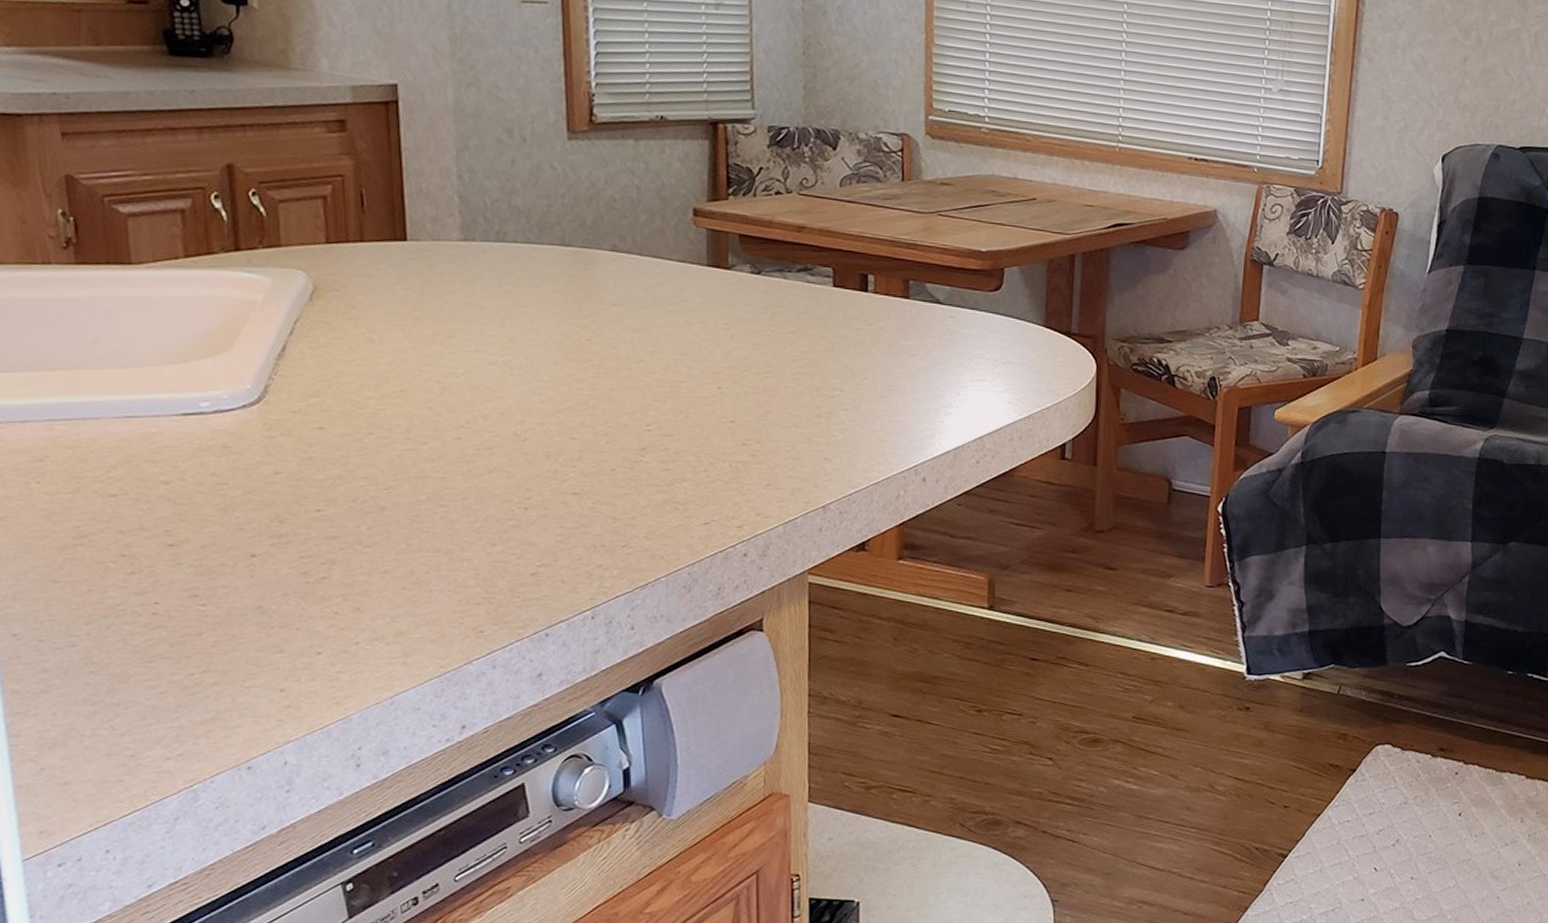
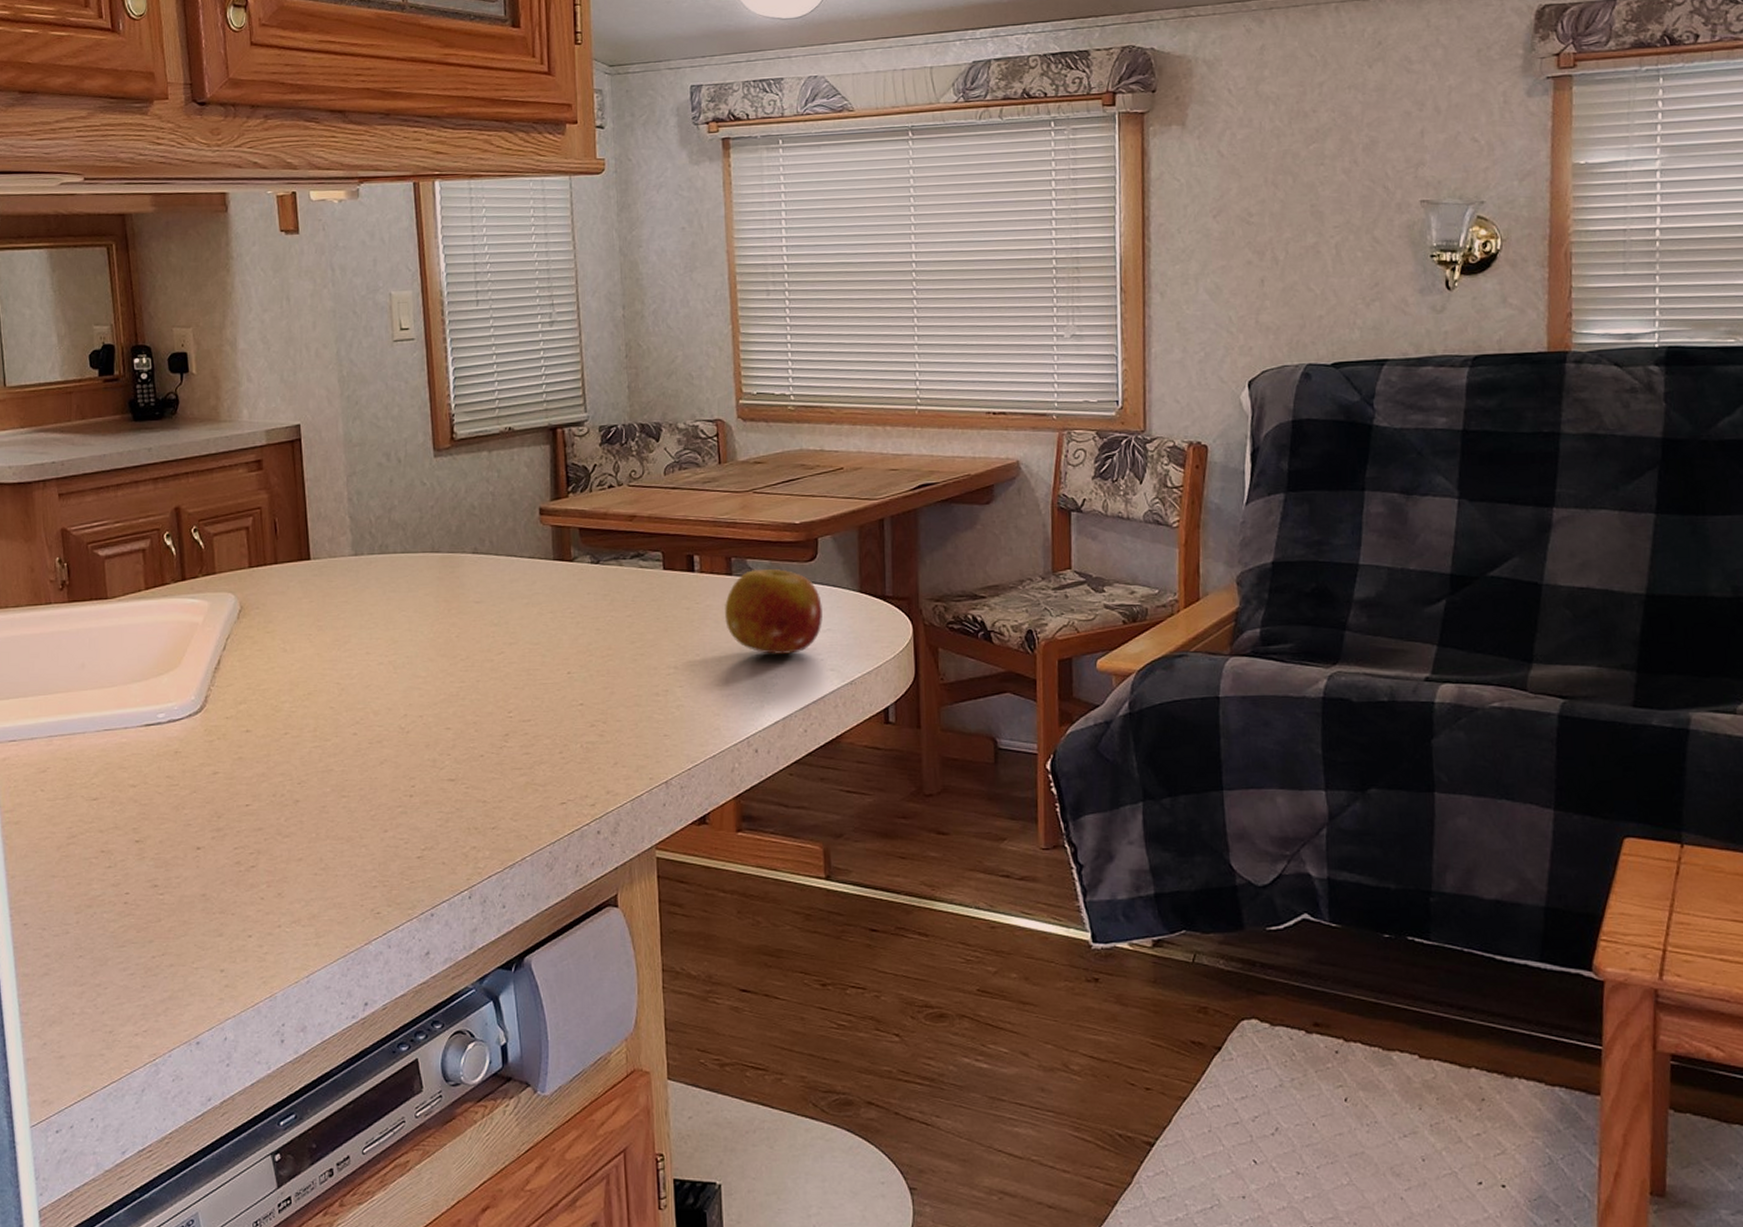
fruit: none [899,294,1004,384] -> present [725,569,823,654]

